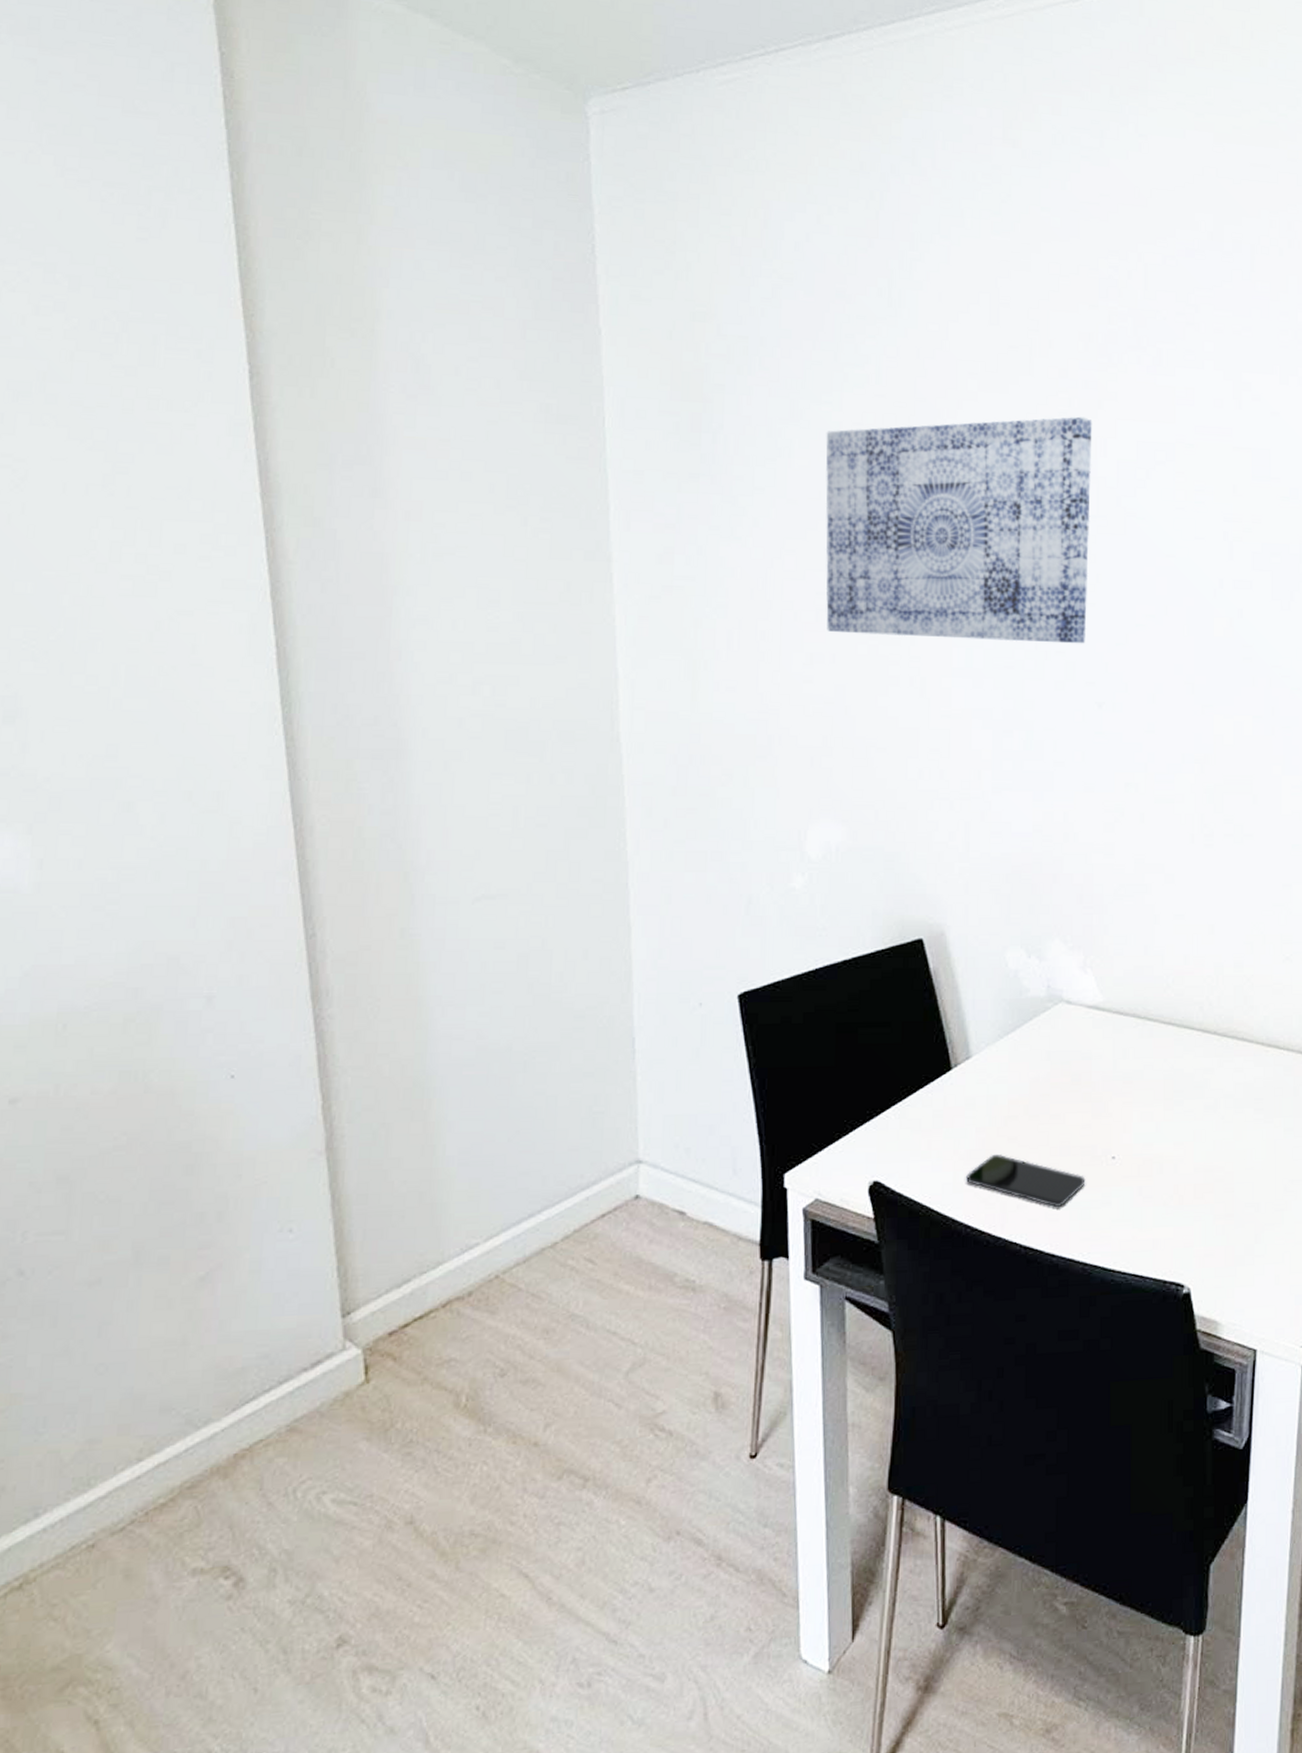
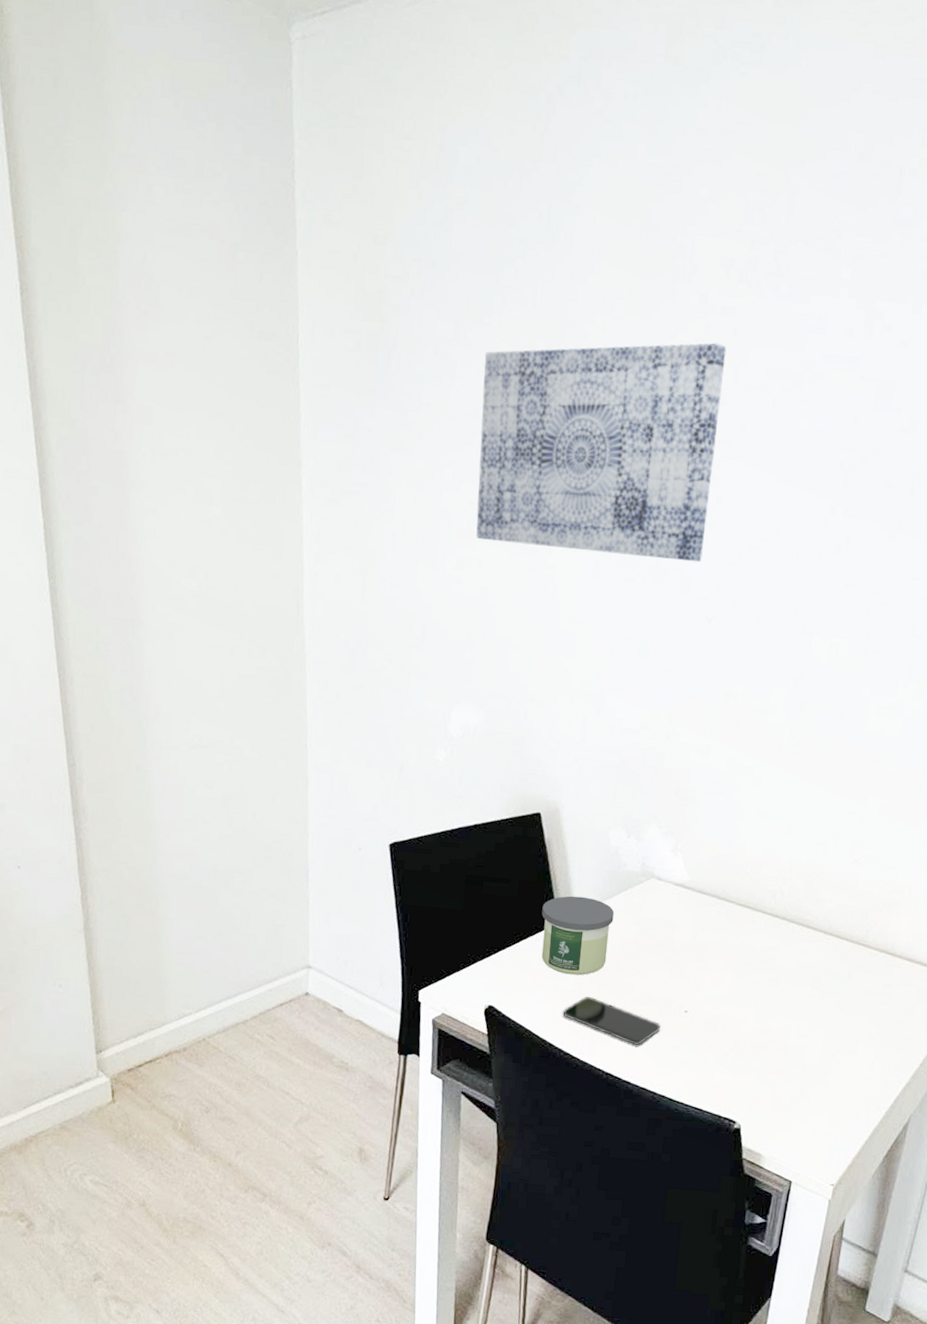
candle: none [932,1033,1019,1130] -> present [541,896,614,976]

